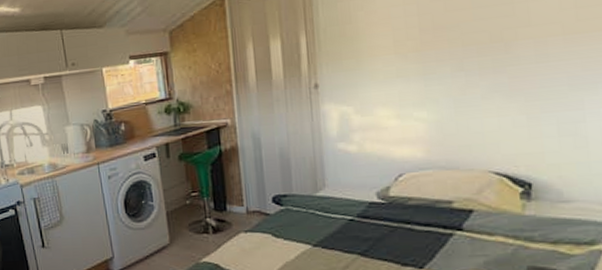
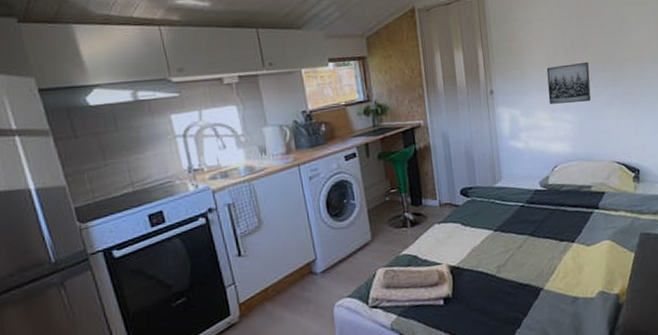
wall art: none [393,43,459,99] -> present [546,61,591,104]

